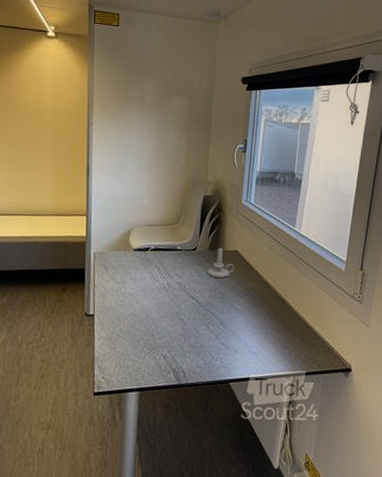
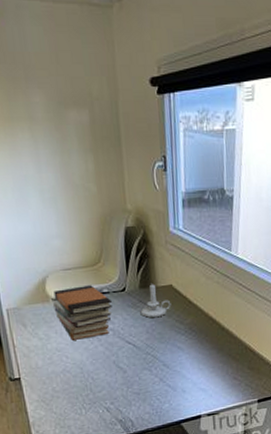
book stack: none [133,241,183,288] -> present [53,285,112,340]

